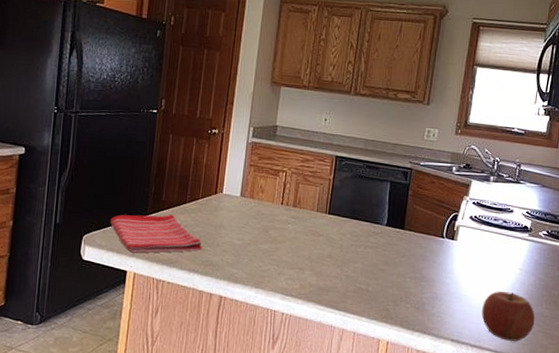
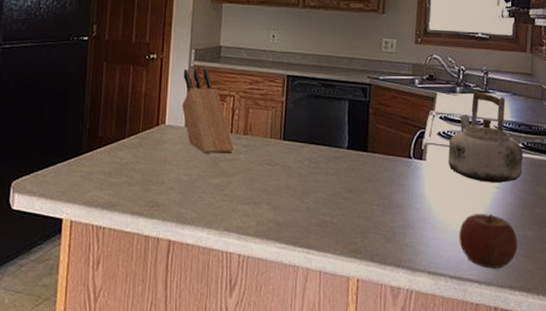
dish towel: present [109,214,203,254] -> none [40,152,146,198]
knife block: none [238,144,284,223] -> present [182,68,235,153]
kettle: none [477,180,548,265] -> present [448,90,524,183]

